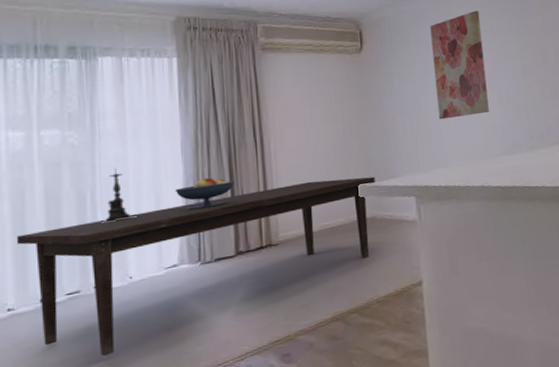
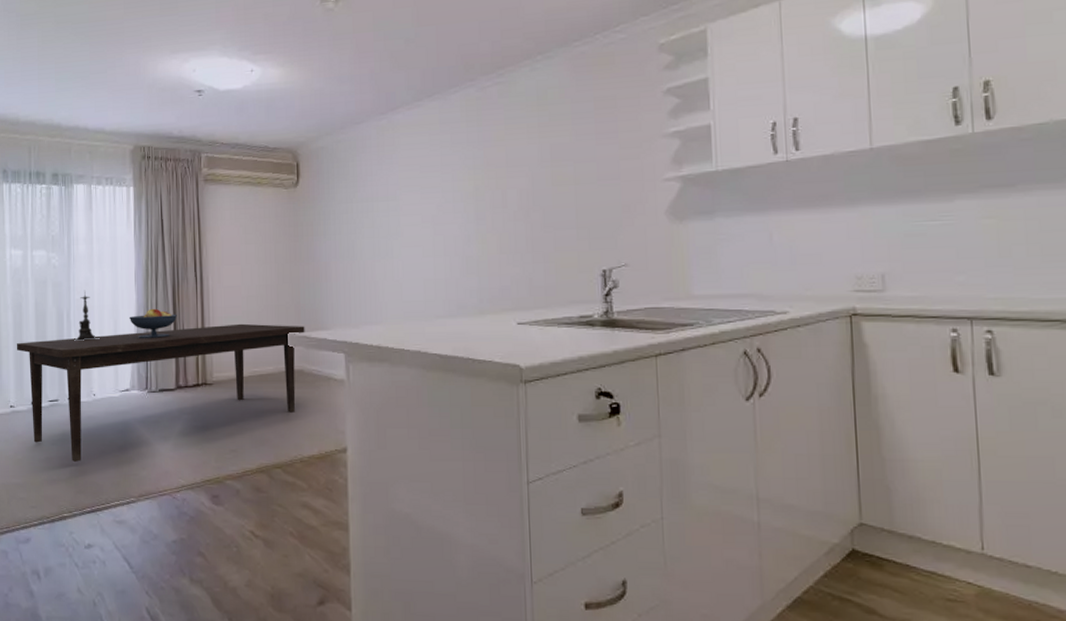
wall art: present [430,10,489,120] -> none [371,139,432,269]

